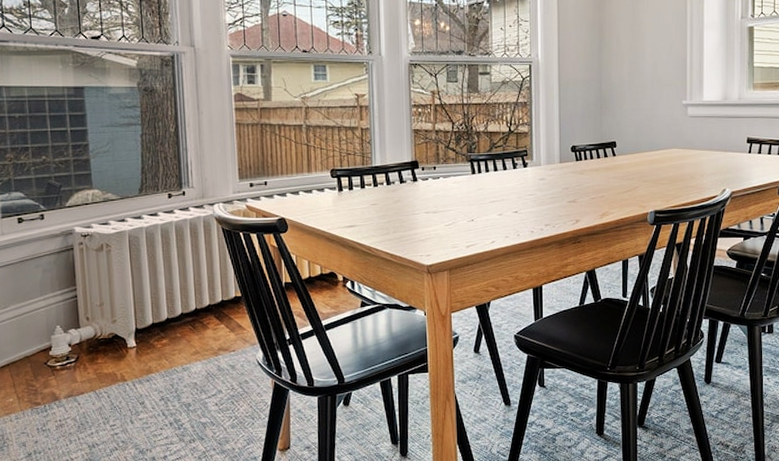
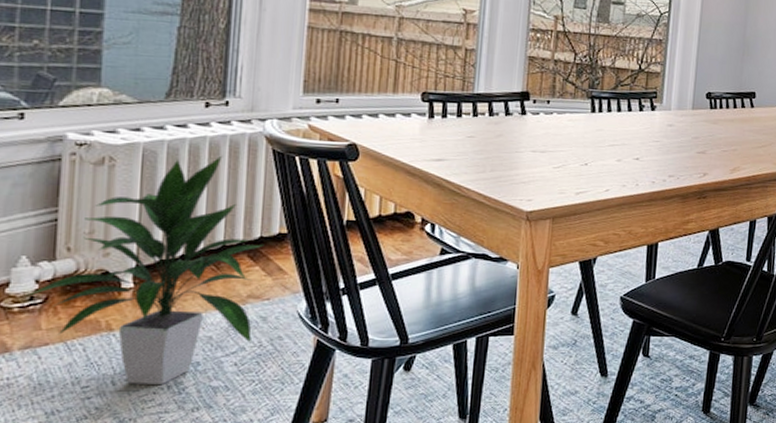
indoor plant: none [63,236,226,423] -> present [25,155,263,386]

